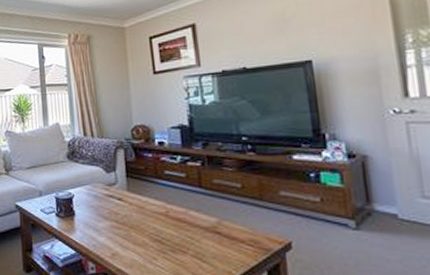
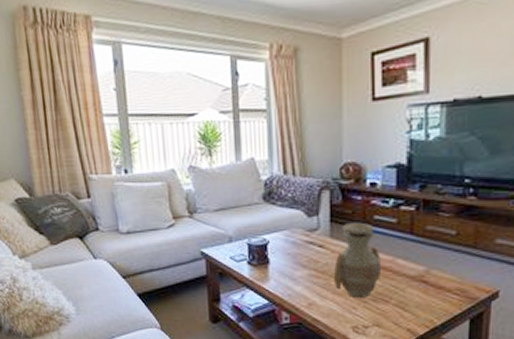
vase: none [132,177,177,249] -> present [333,222,382,298]

